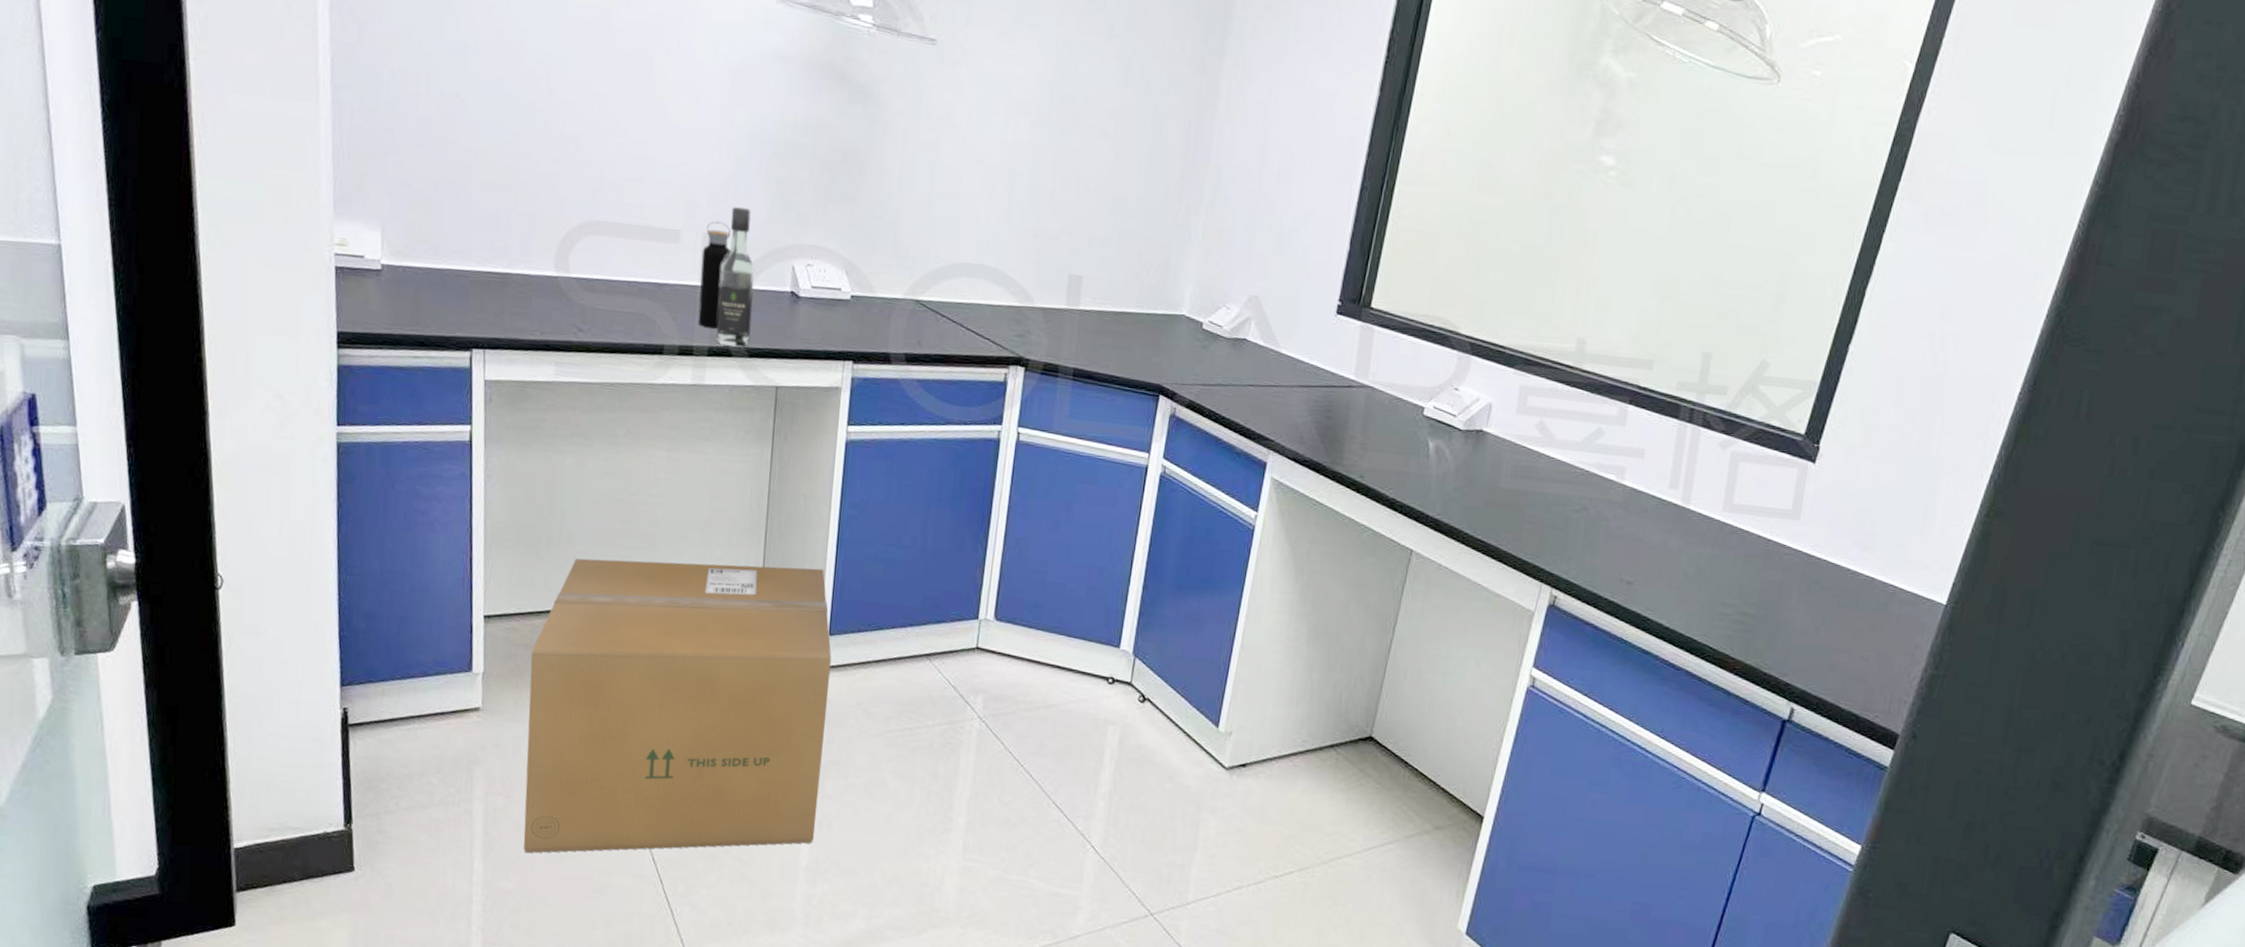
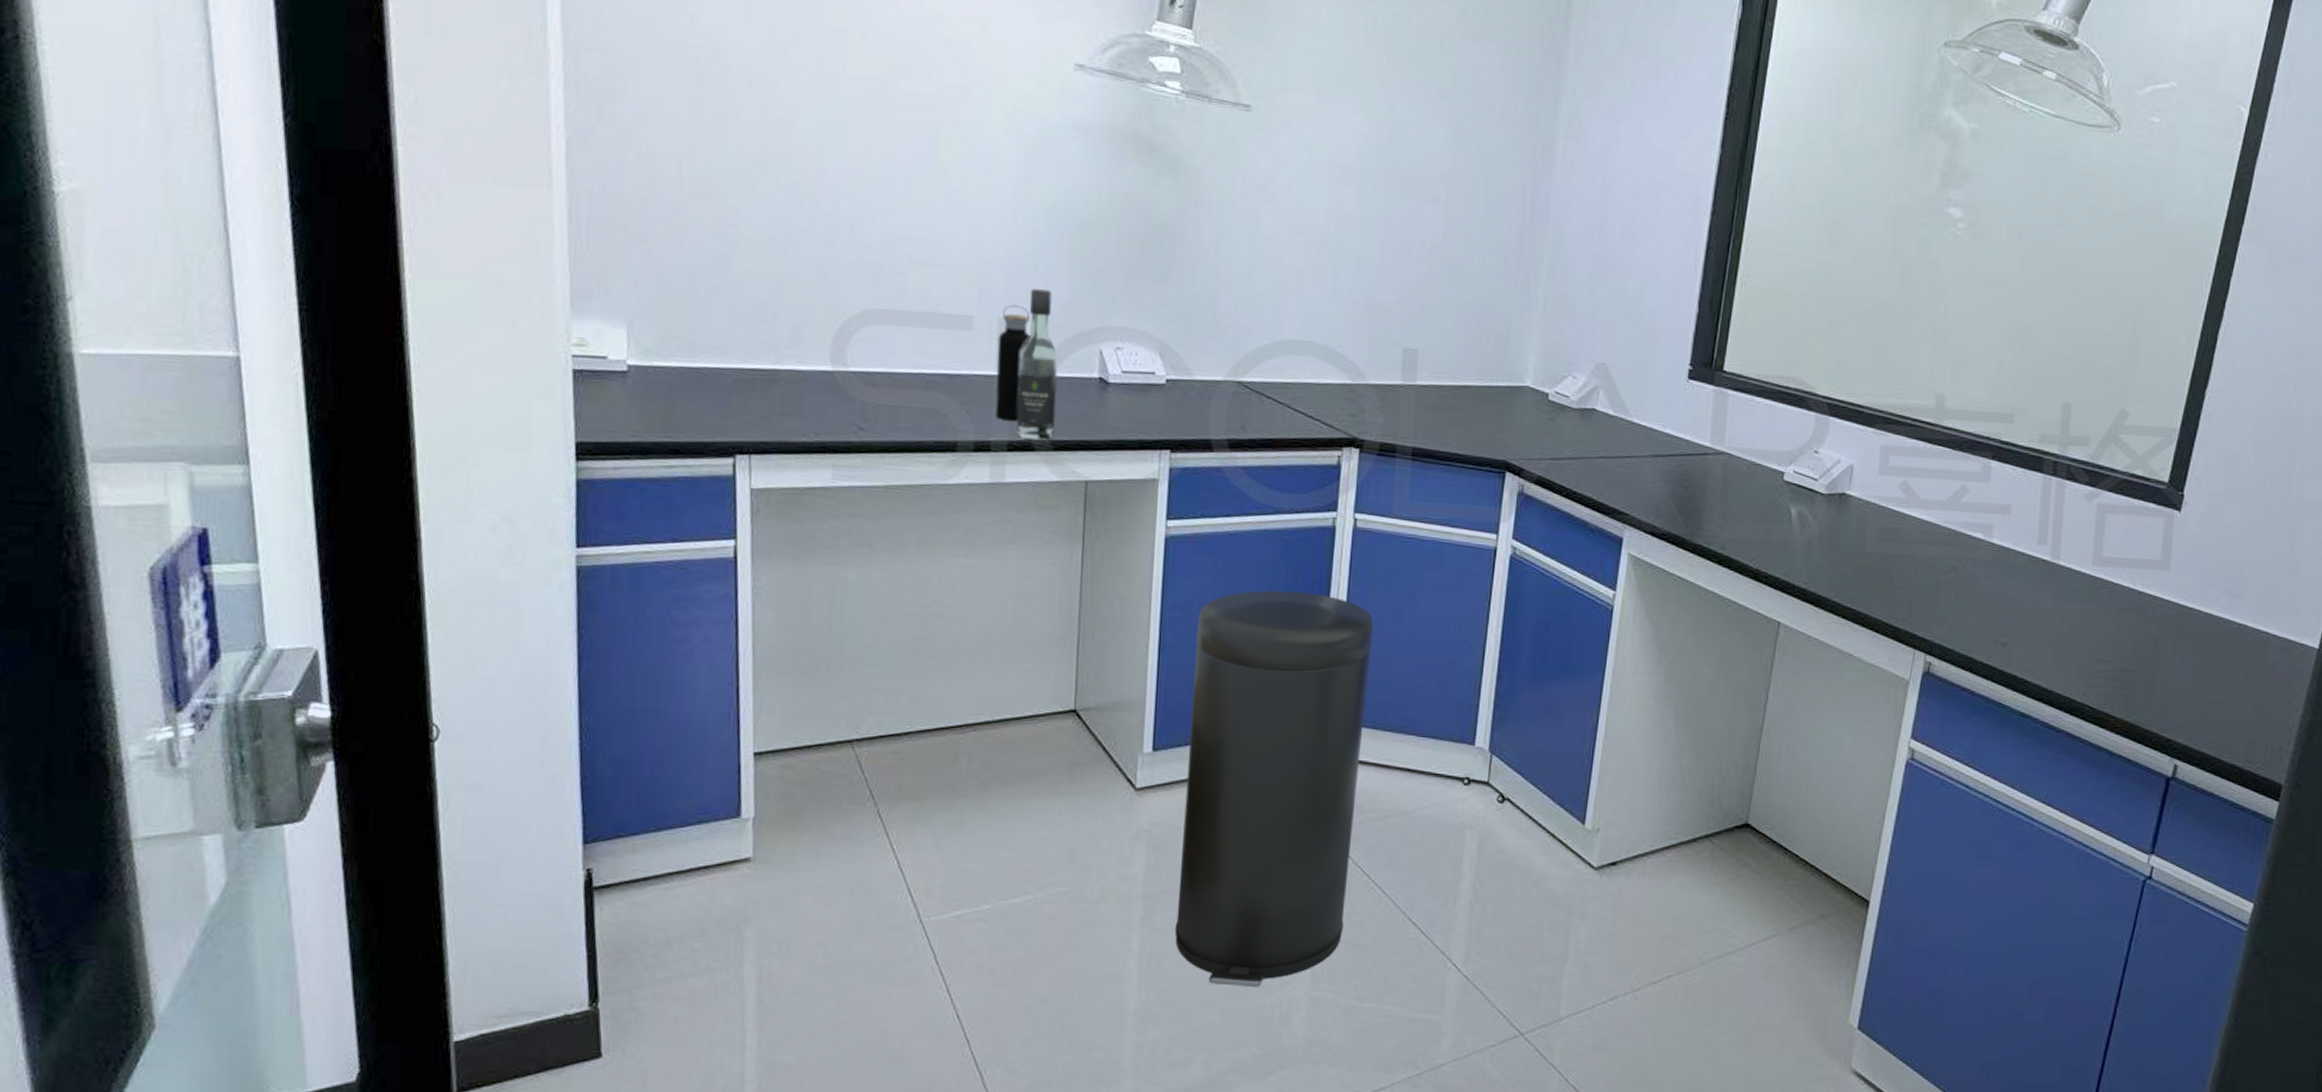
box: present [523,558,832,854] -> none [805,678,1157,1021]
pedal bin: none [843,494,1032,854] -> present [1174,590,1374,988]

